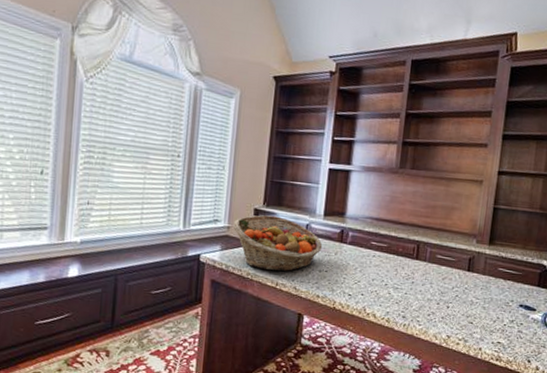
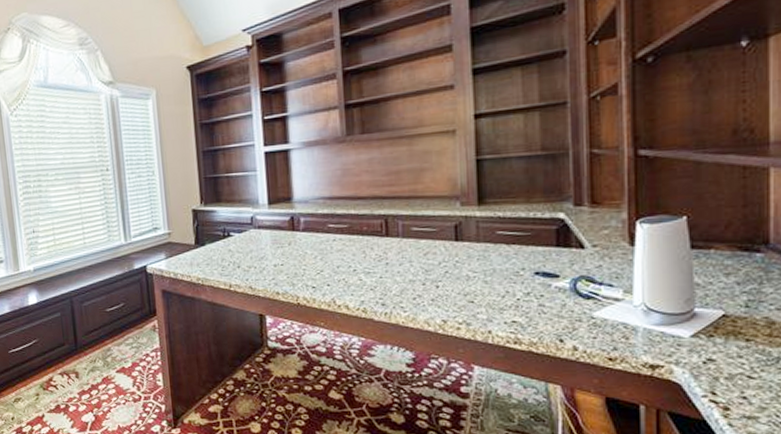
fruit basket: present [233,215,323,272] -> none [173,214,273,273]

